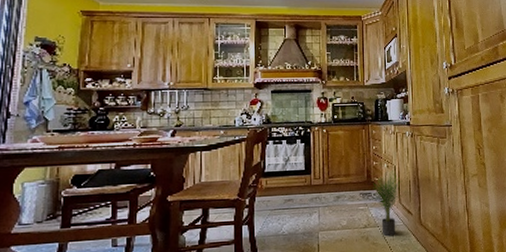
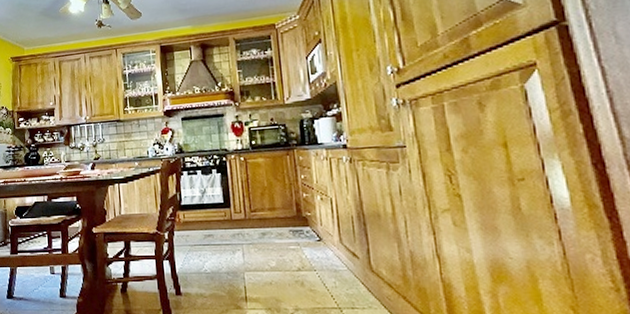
potted plant: present [372,170,402,237] -> none [303,204,344,283]

